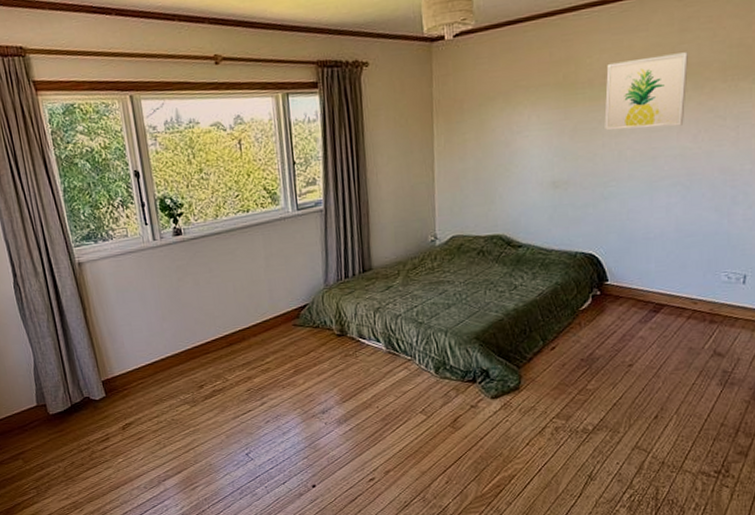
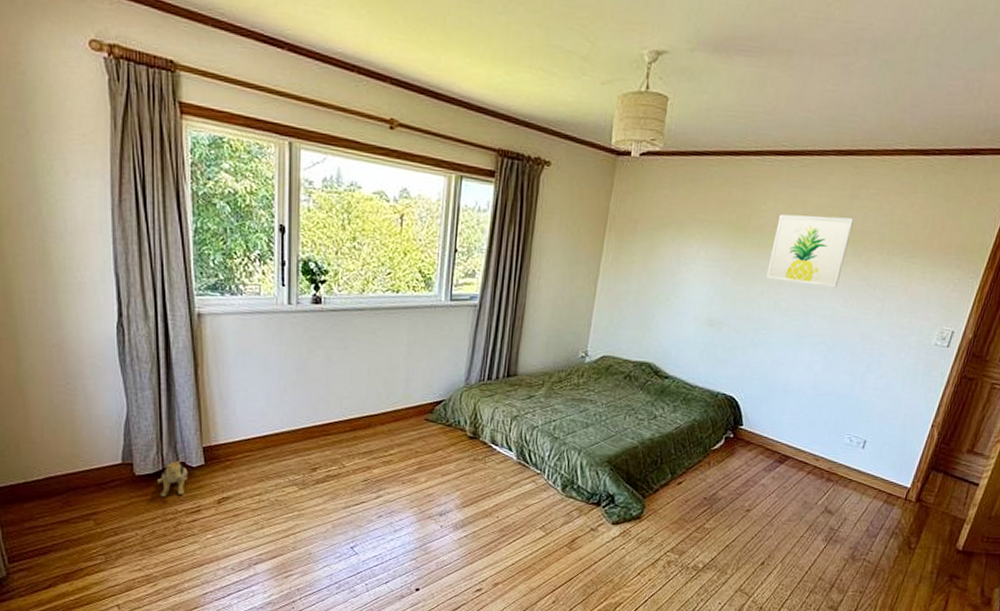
plush toy: none [68,394,94,430] -> present [158,459,188,496]

